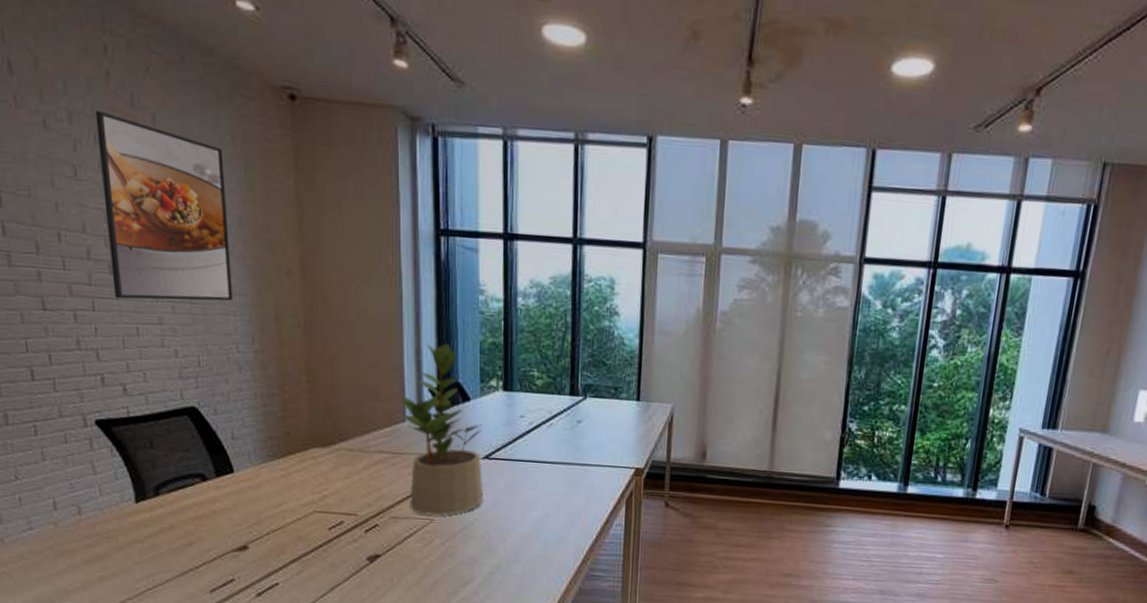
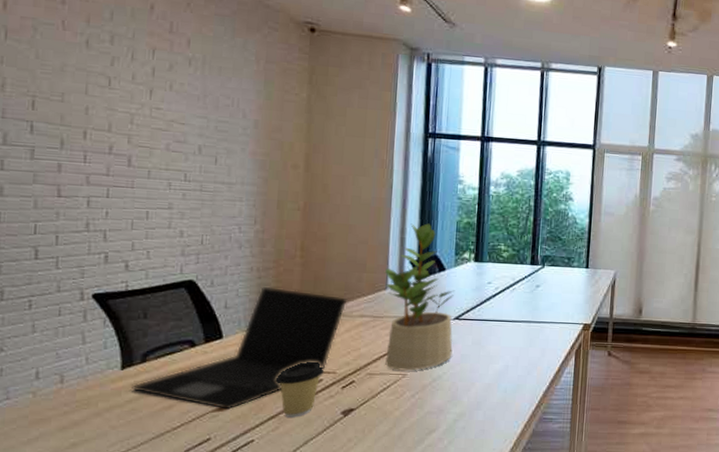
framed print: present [95,110,233,301] -> none [130,34,247,189]
laptop: none [149,415,363,550] -> present [132,286,348,410]
coffee cup: none [295,502,345,562] -> present [276,362,324,418]

